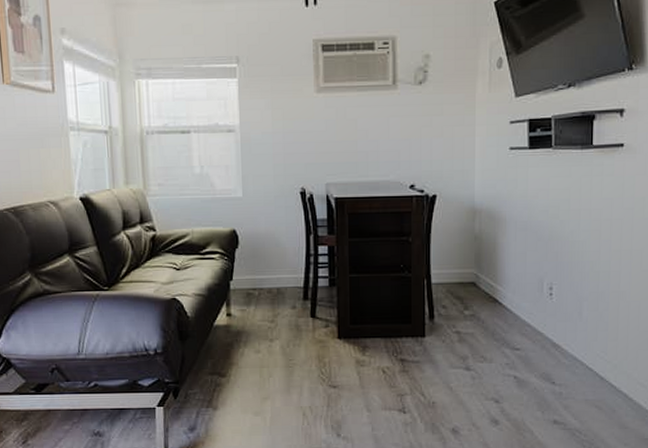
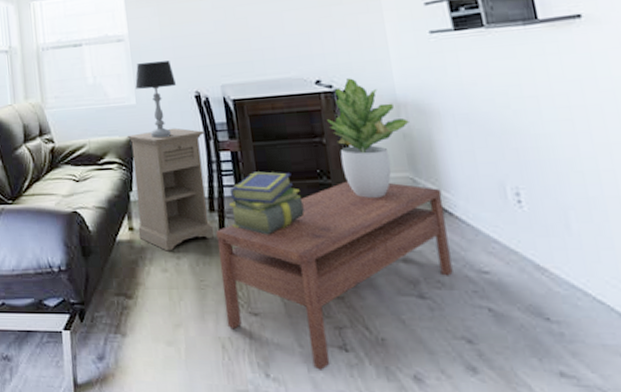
nightstand: none [231,221,306,335] -> present [127,128,215,251]
table lamp: none [243,156,284,231] -> present [135,60,177,138]
coffee table: none [307,275,496,429] -> present [216,181,453,370]
stack of books: none [321,265,386,321] -> present [228,171,305,235]
potted plant: none [415,185,481,290] -> present [327,78,409,198]

